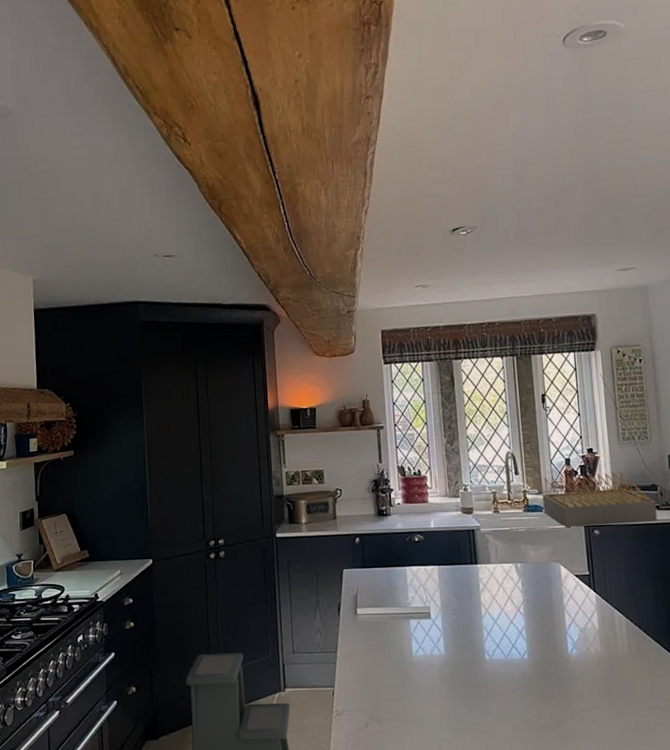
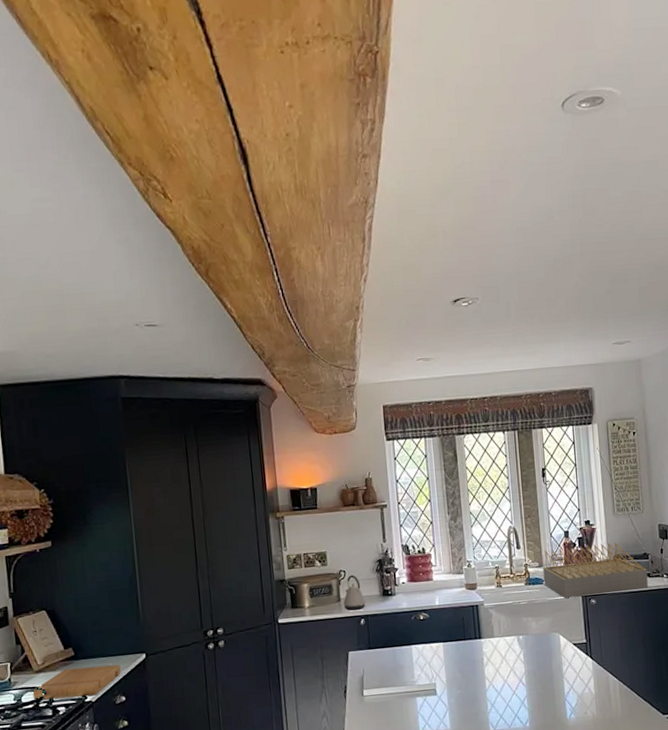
cutting board: none [51,568,130,598] -> present [32,664,121,701]
kettle: none [339,493,361,530] -> present [343,575,366,612]

